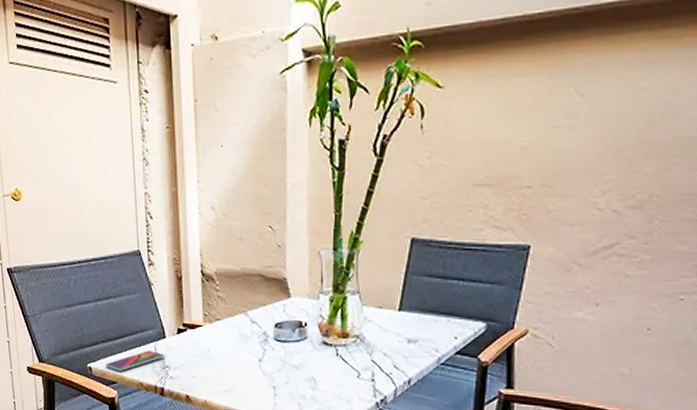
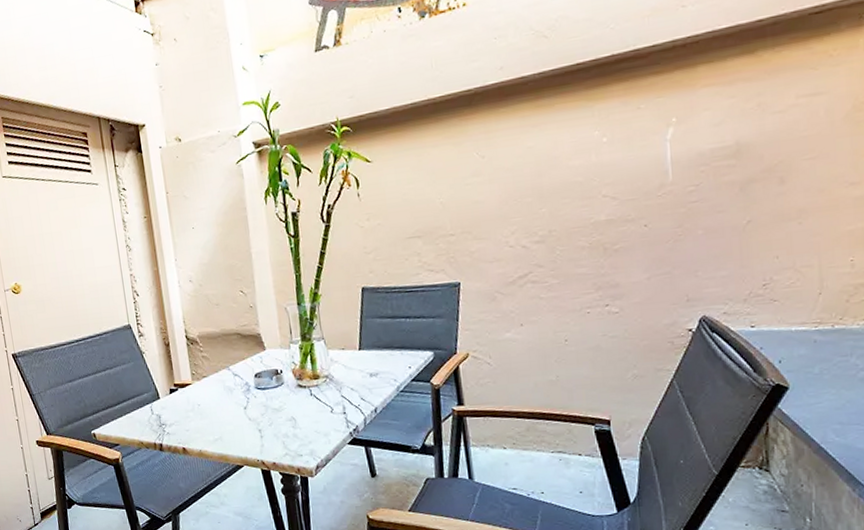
smartphone: present [105,351,164,372] -> none [107,412,160,435]

